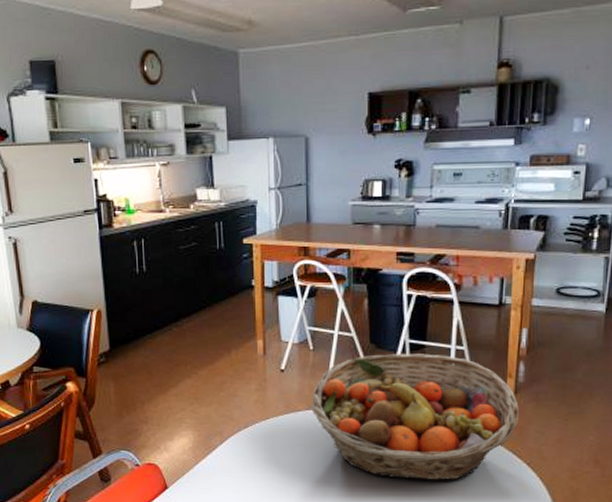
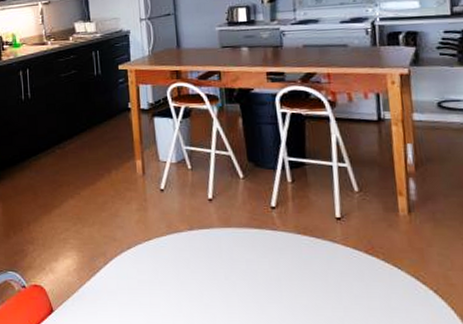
fruit basket: present [311,354,520,480] -> none [193,171,418,308]

